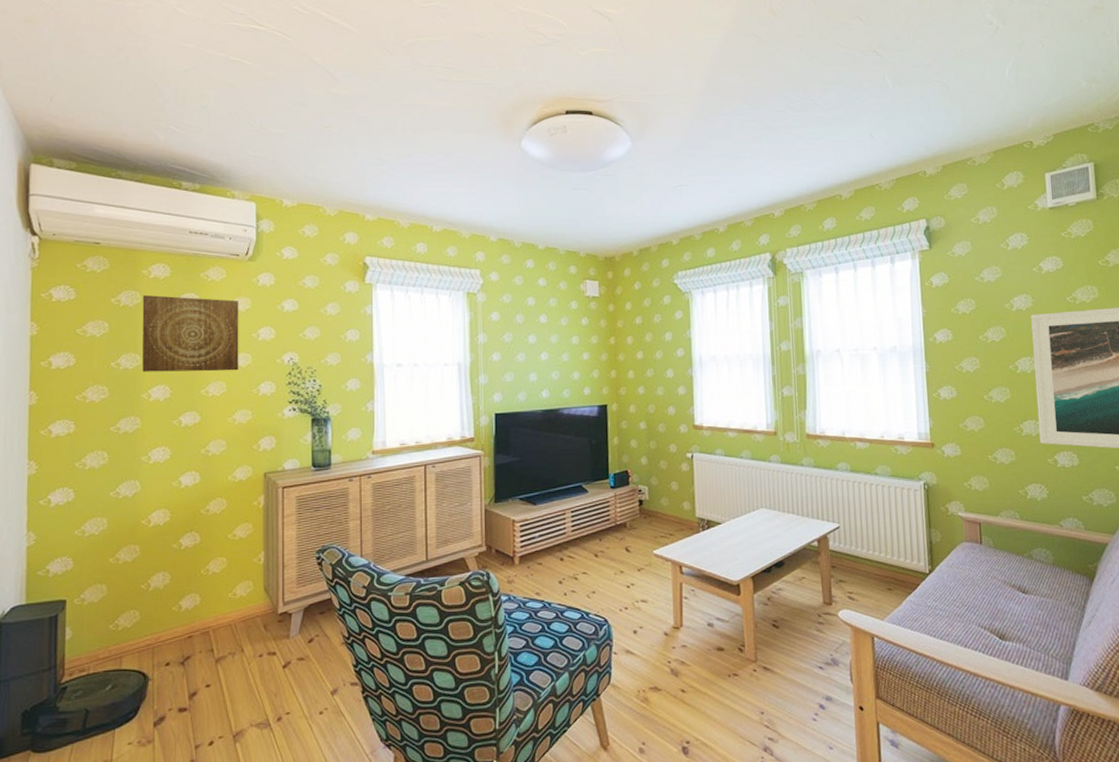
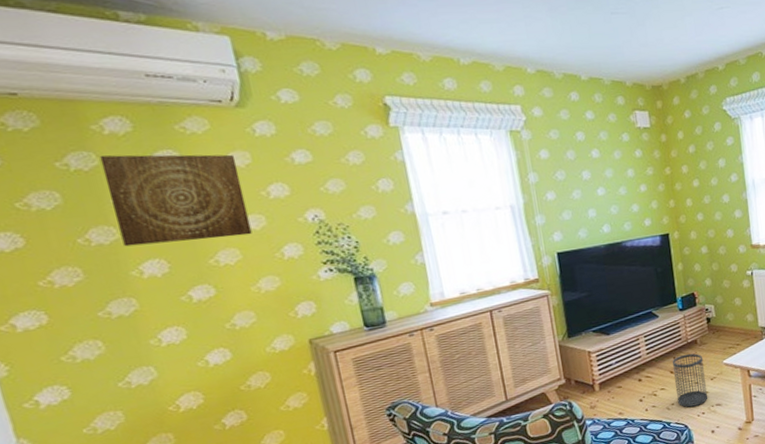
wastebasket: none [597,537,633,599] -> present [672,353,708,408]

